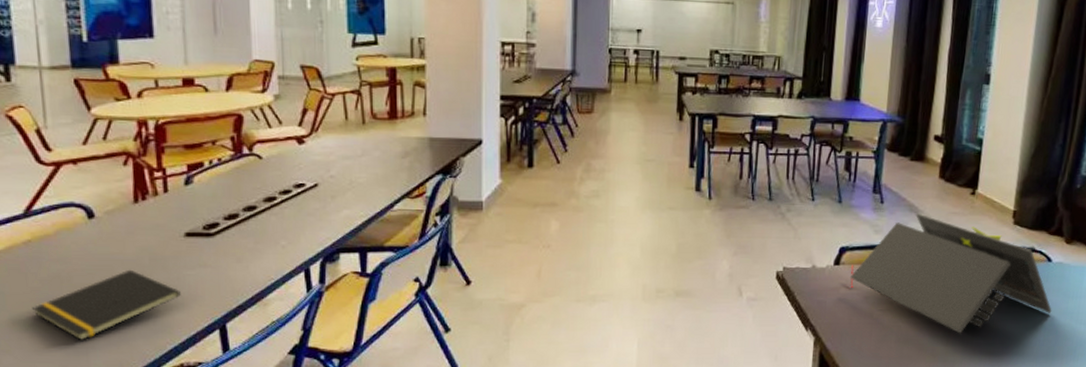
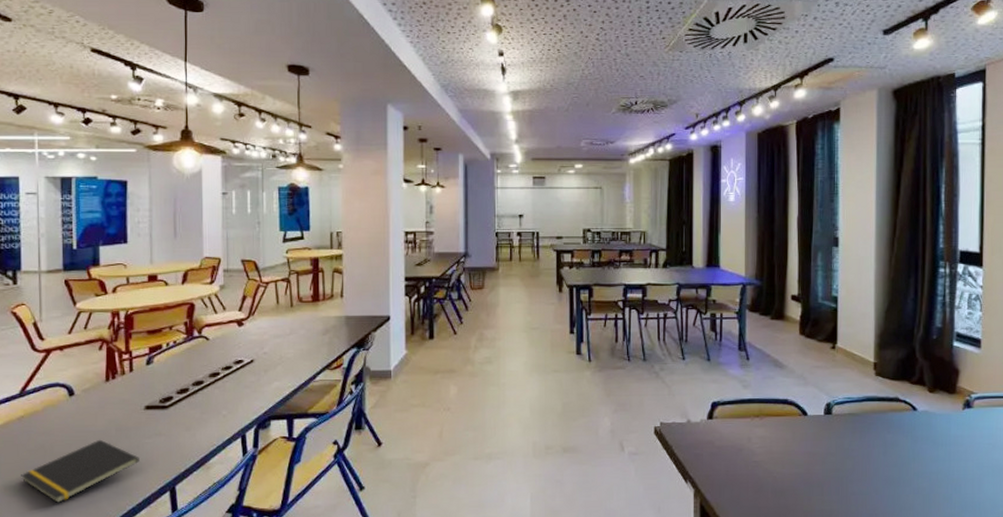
laptop: present [850,213,1052,334] -> none [723,368,923,483]

